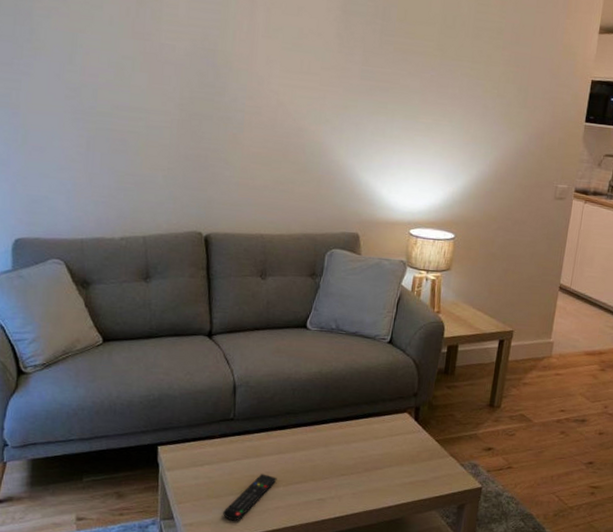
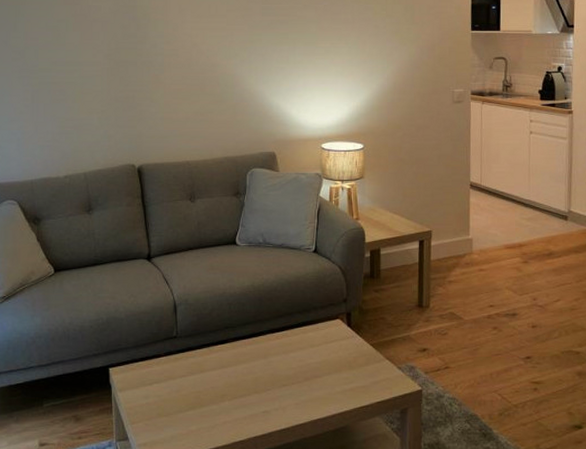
remote control: present [223,474,277,521] -> none [174,389,222,439]

